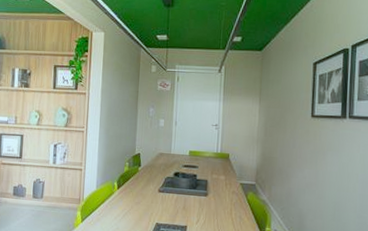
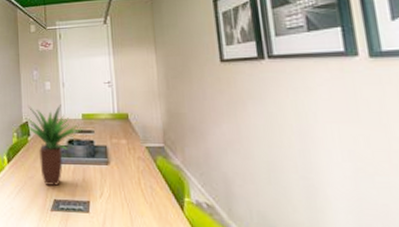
potted plant: none [136,139,192,212] -> present [24,104,86,187]

